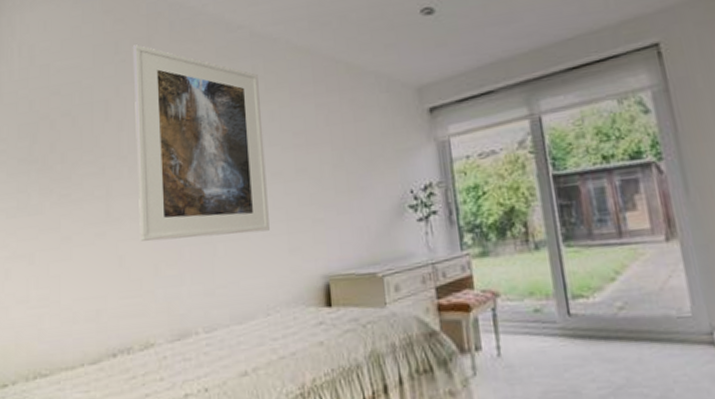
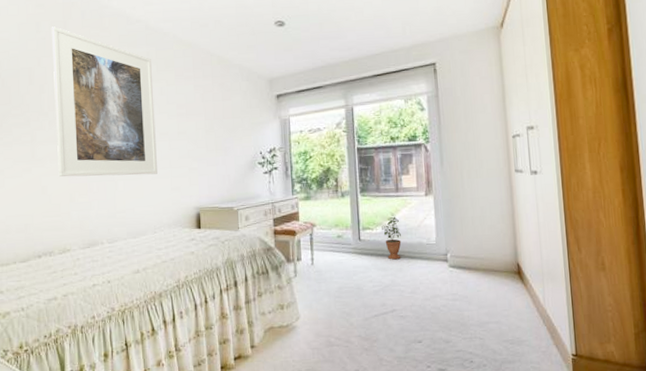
potted plant: none [602,274,639,345] -> present [382,215,401,260]

